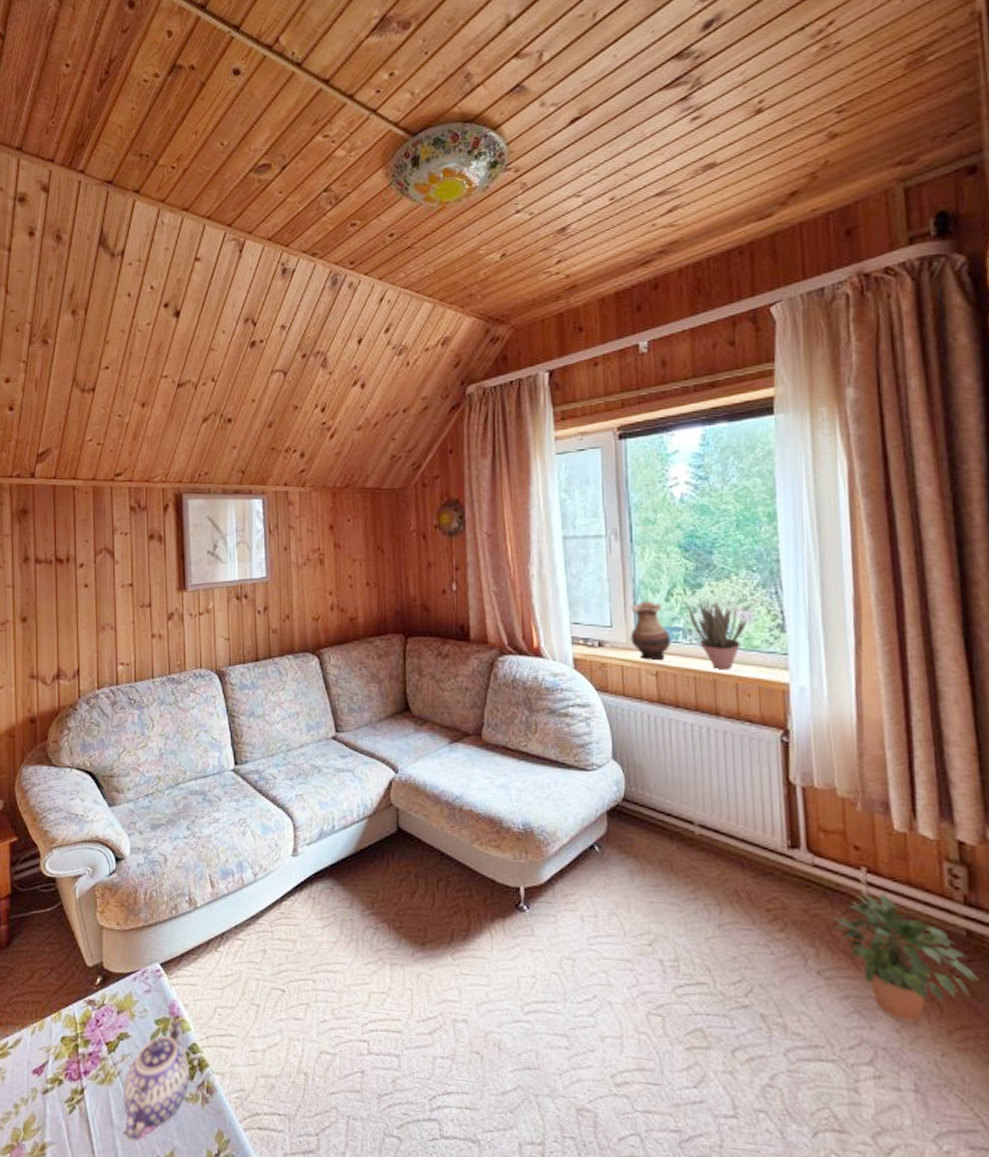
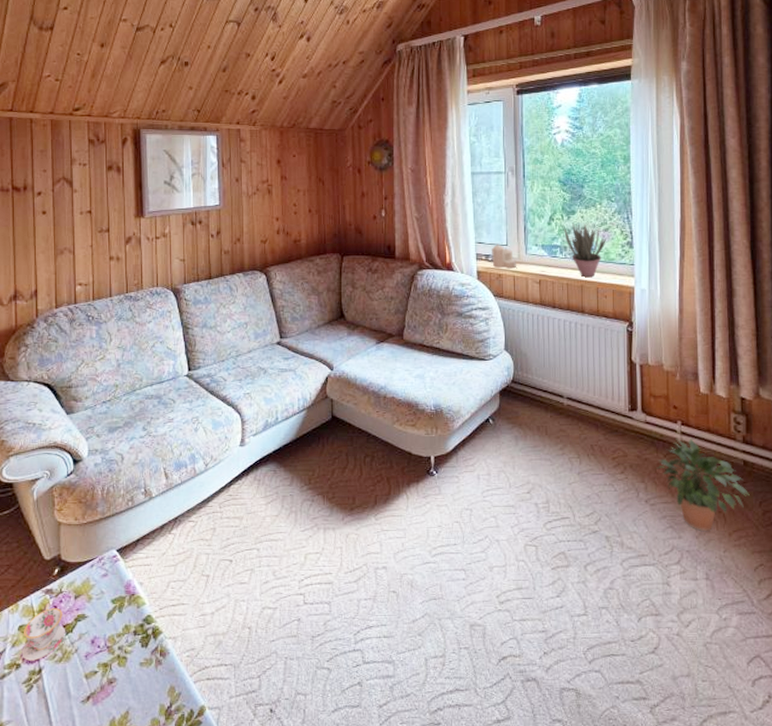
teacup: none [64,1014,108,1079] -> present [22,602,65,661]
teapot: present [124,1019,190,1141] -> none [81,597,144,708]
candle: none [592,624,626,656] -> present [492,243,517,269]
vase: present [630,600,671,661] -> none [521,224,551,272]

